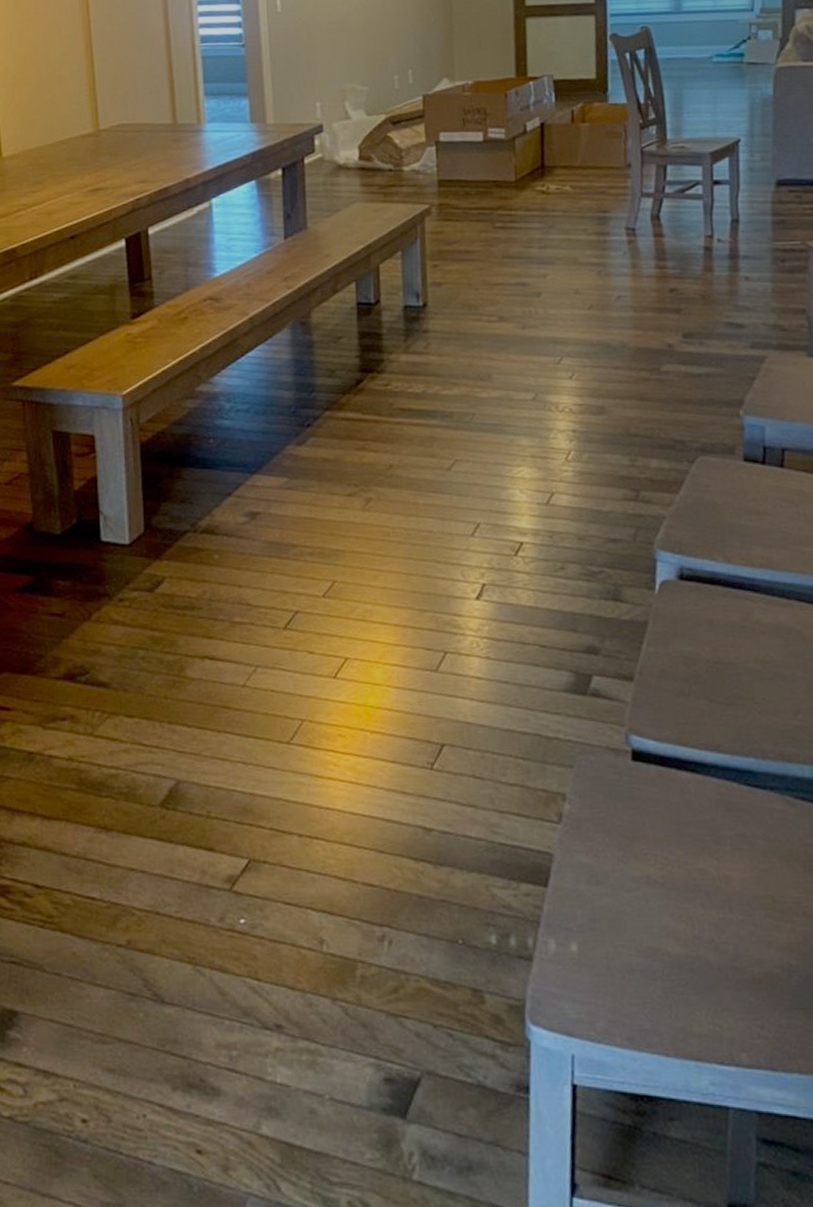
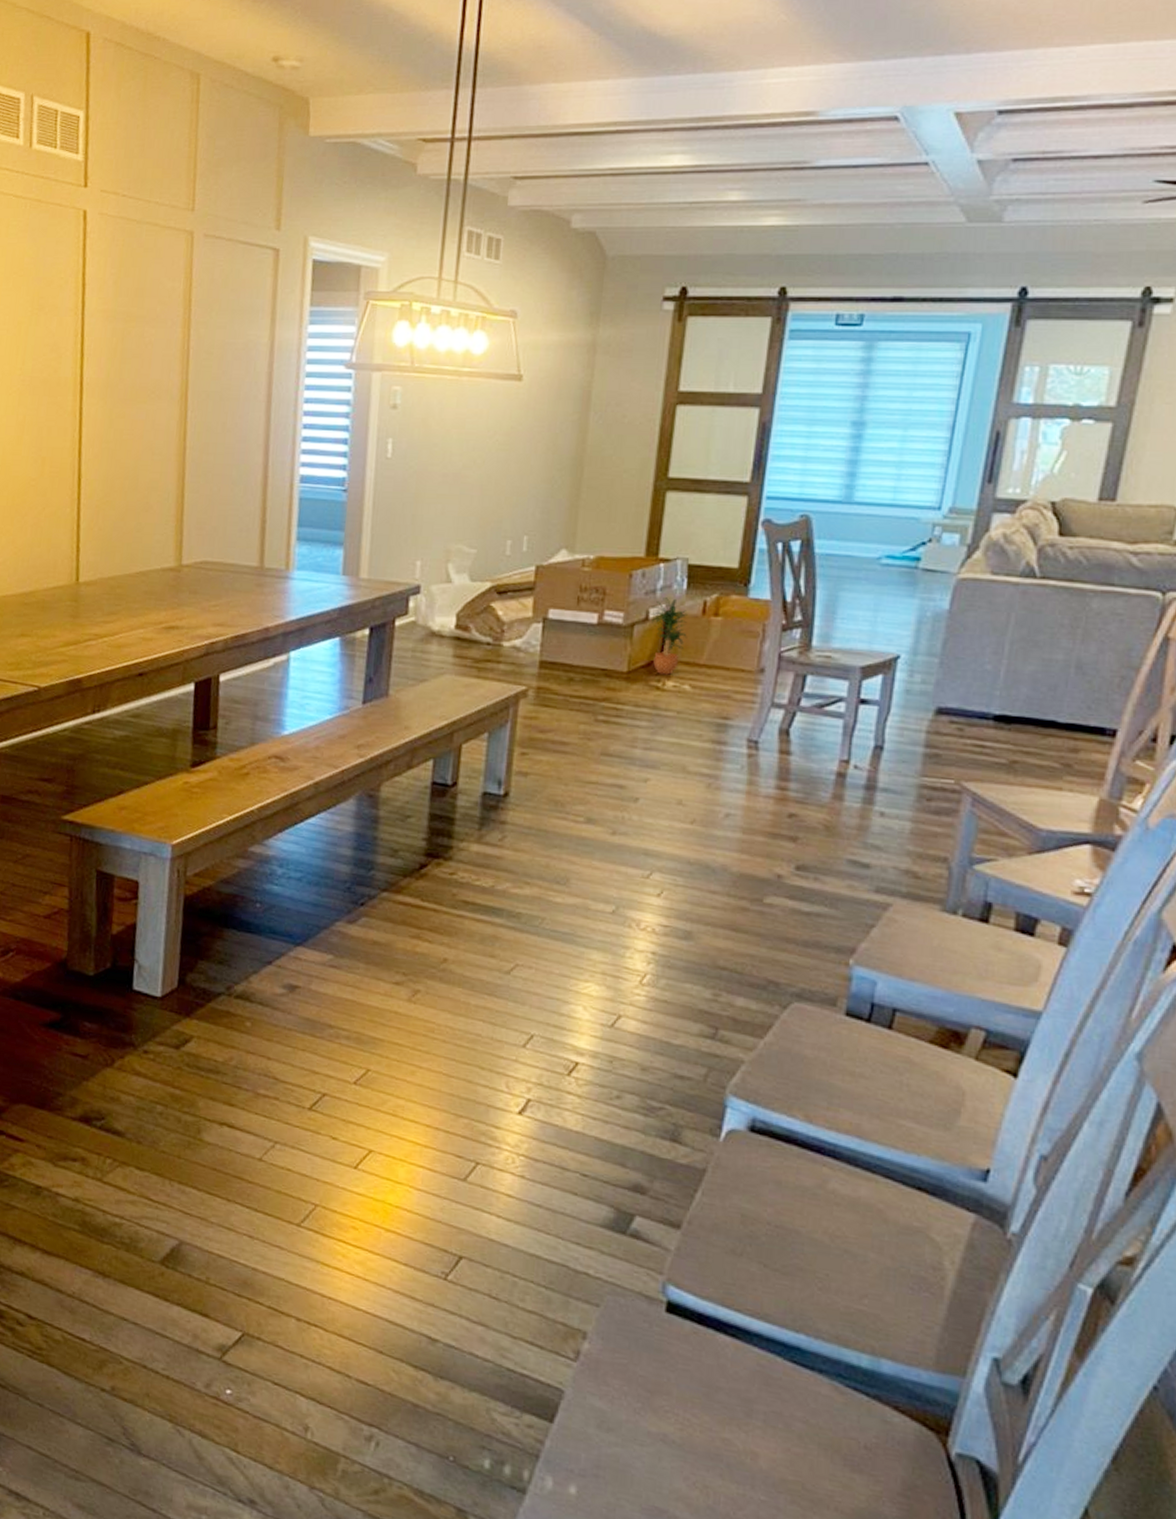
potted plant: none [528,111,562,180] -> present [651,597,688,675]

